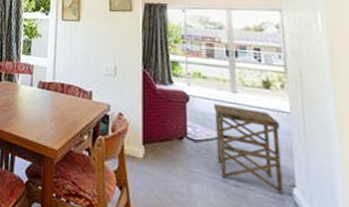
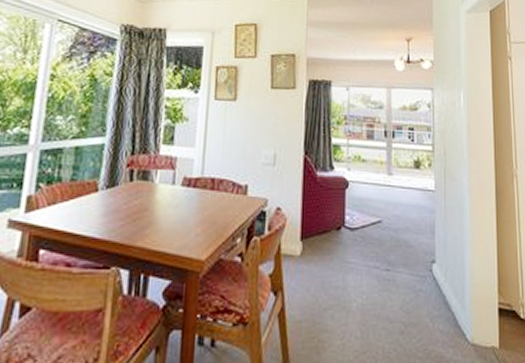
side table: present [213,103,283,194] -> none [370,188,426,271]

